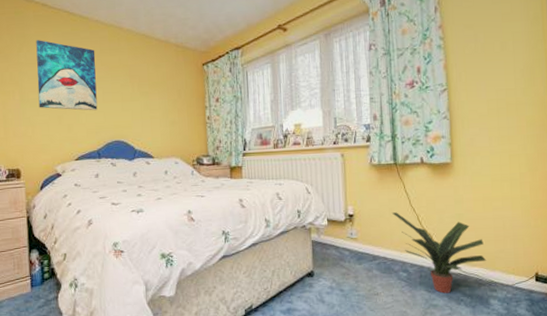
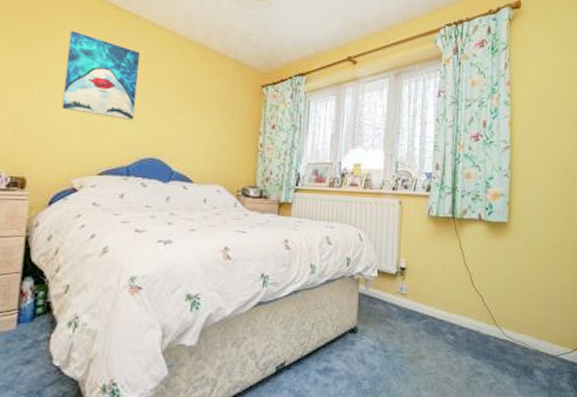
potted plant: present [392,212,487,294] -> none [445,269,534,361]

